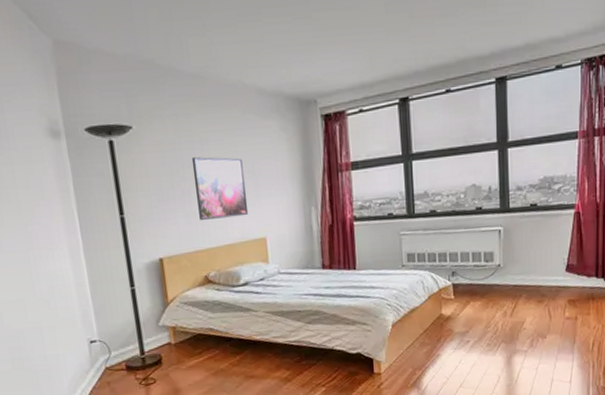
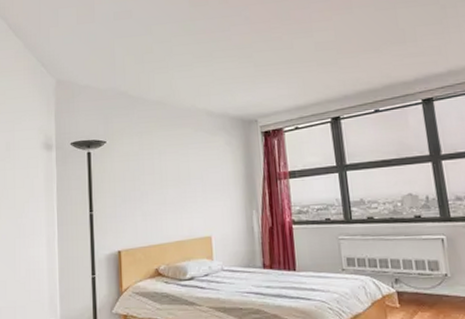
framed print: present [191,157,249,220] -> none [151,166,197,218]

